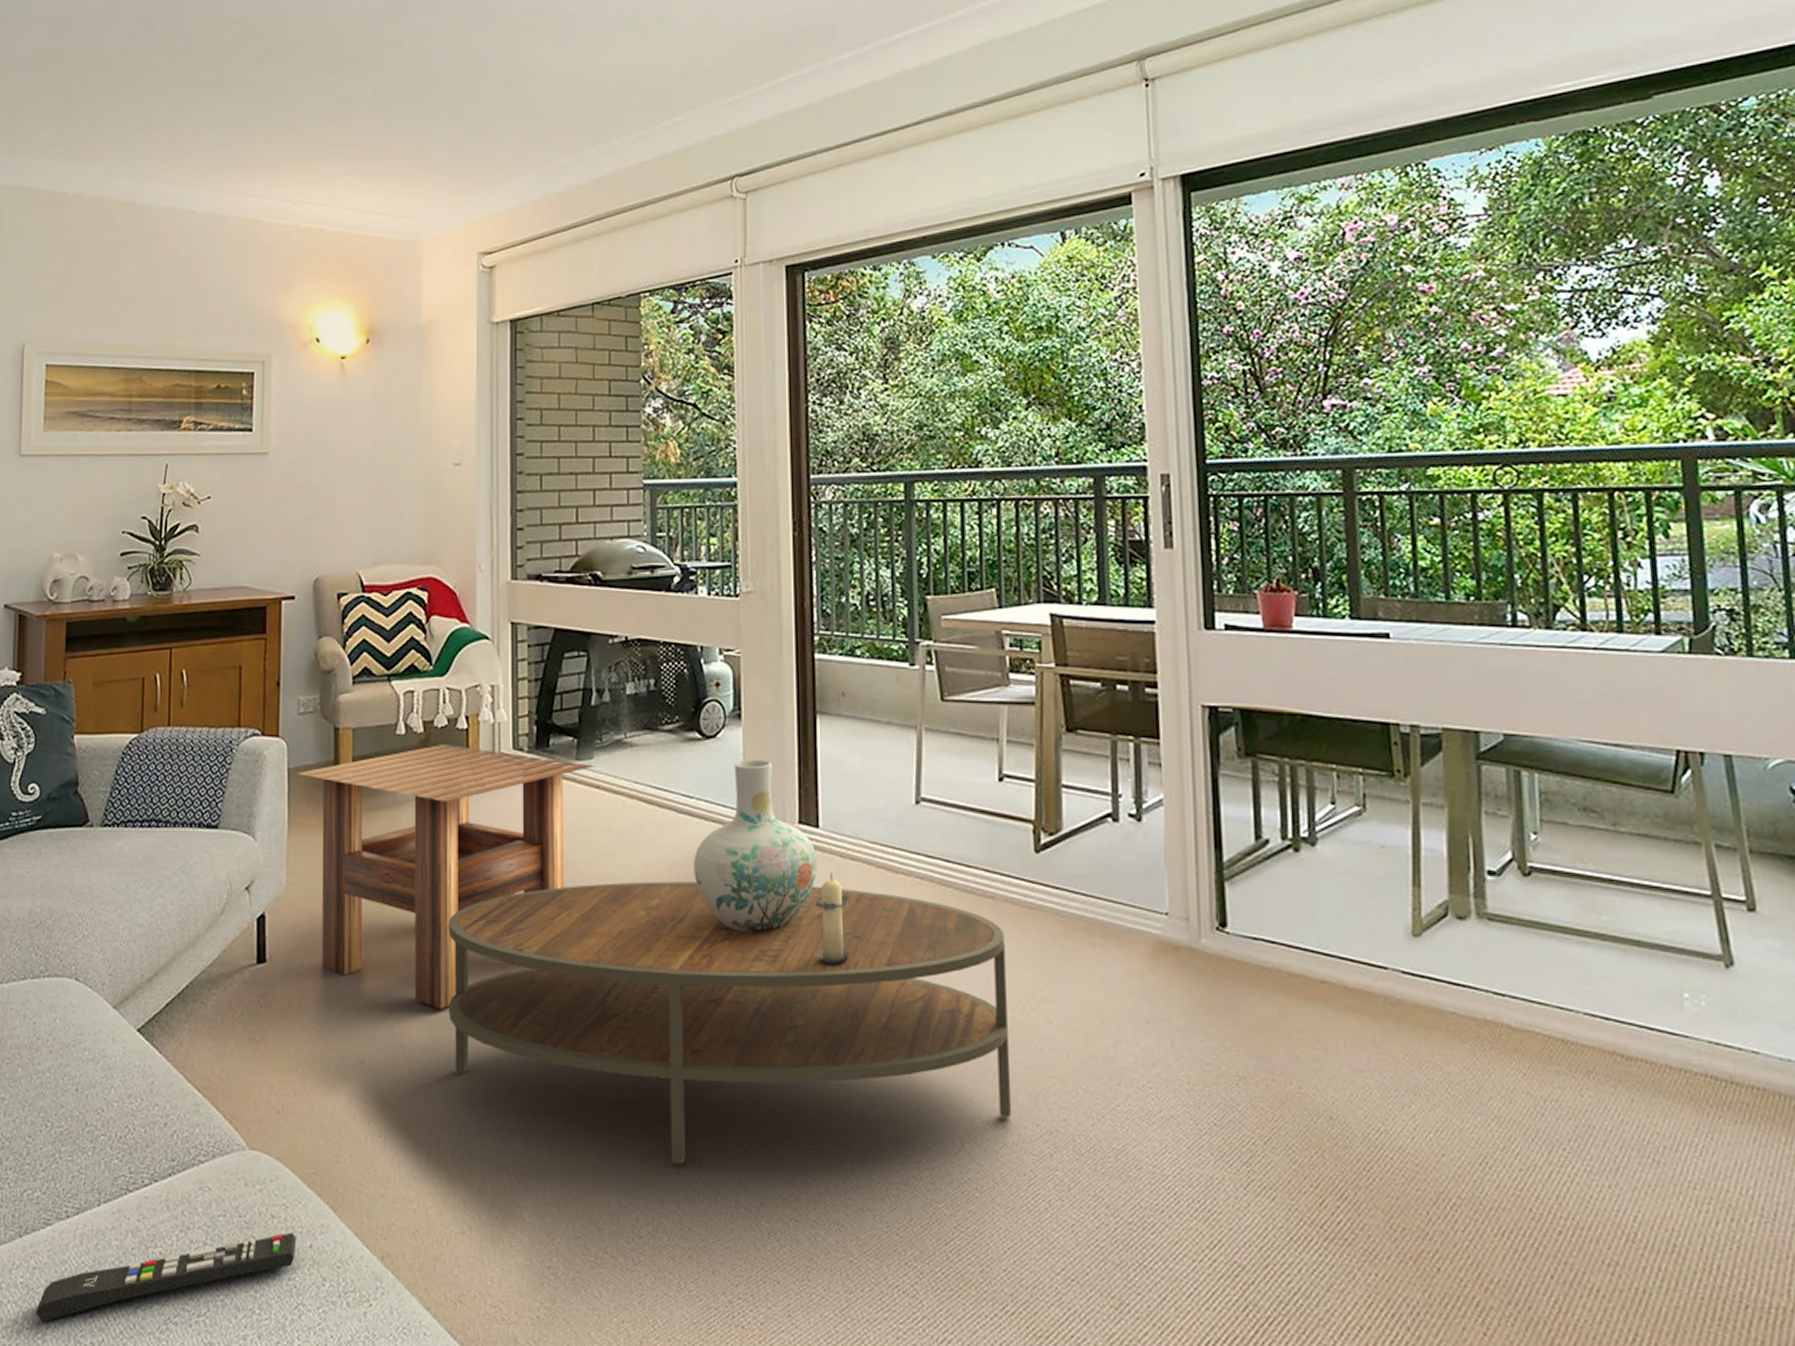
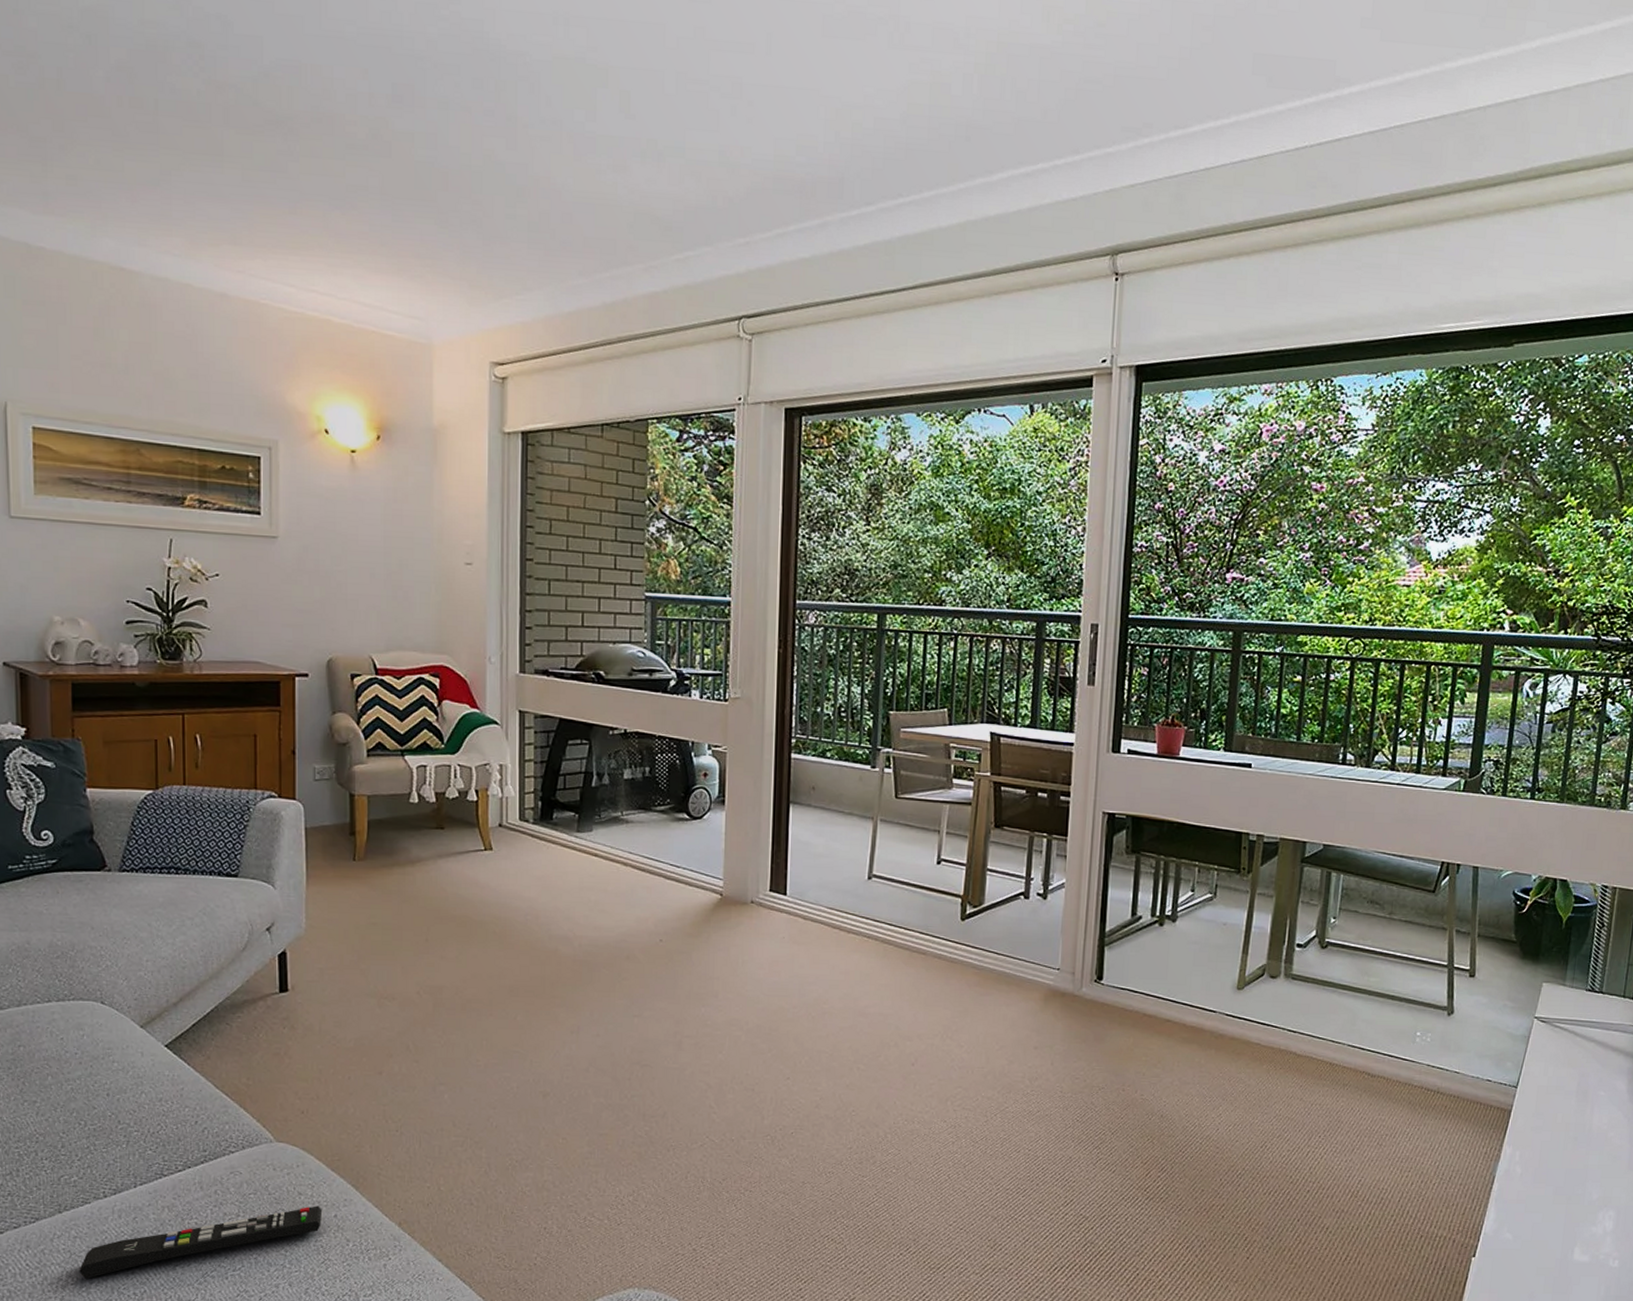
side table: present [296,745,595,1009] -> none [313,813,594,1032]
coffee table: present [448,881,1012,1165] -> none [458,933,932,1151]
vase: present [694,760,818,933] -> none [678,838,784,976]
candle: present [814,873,851,964] -> none [779,931,809,1002]

